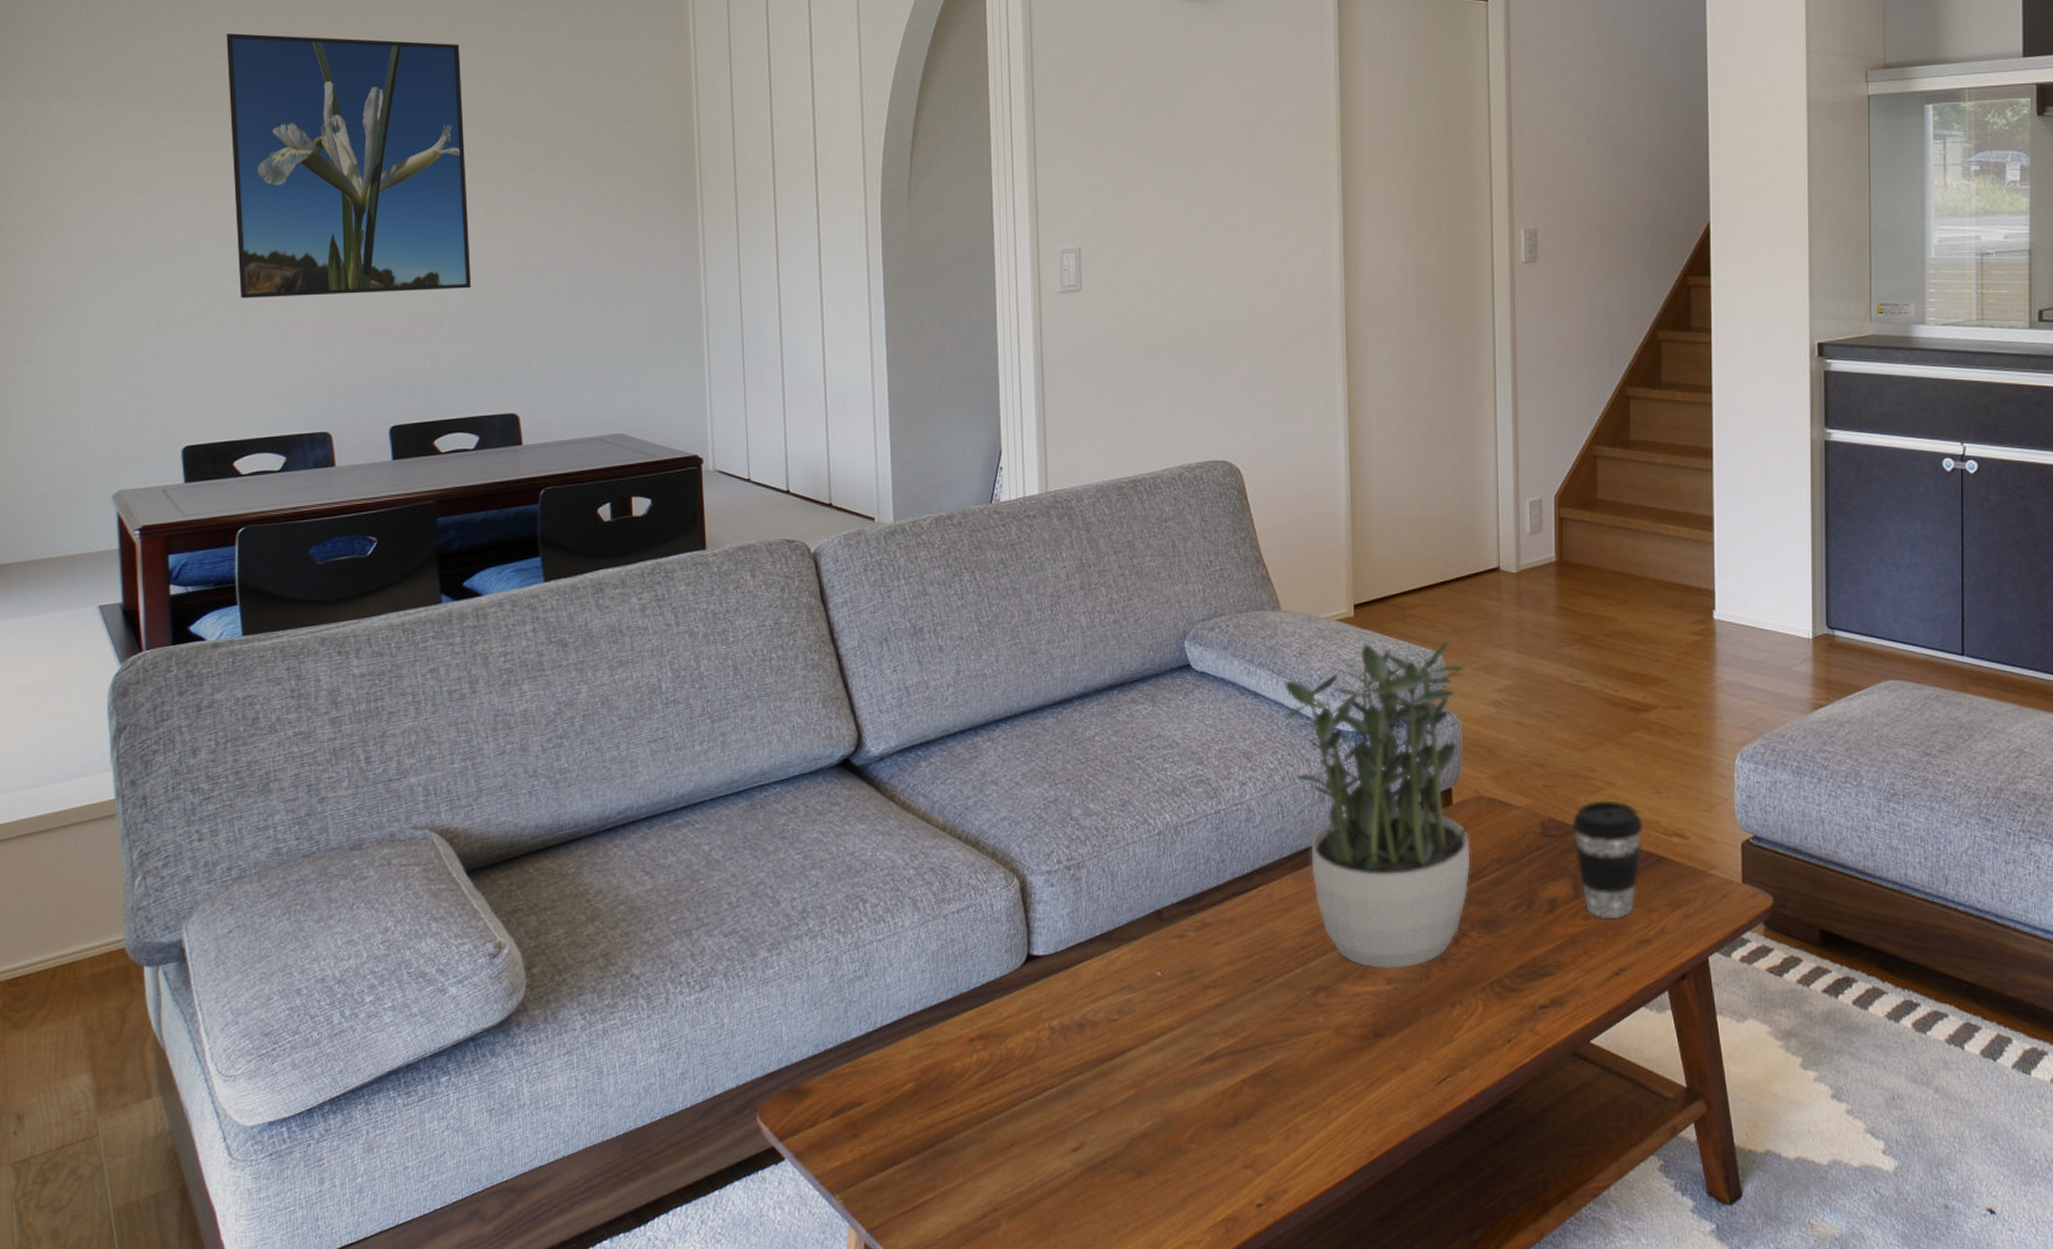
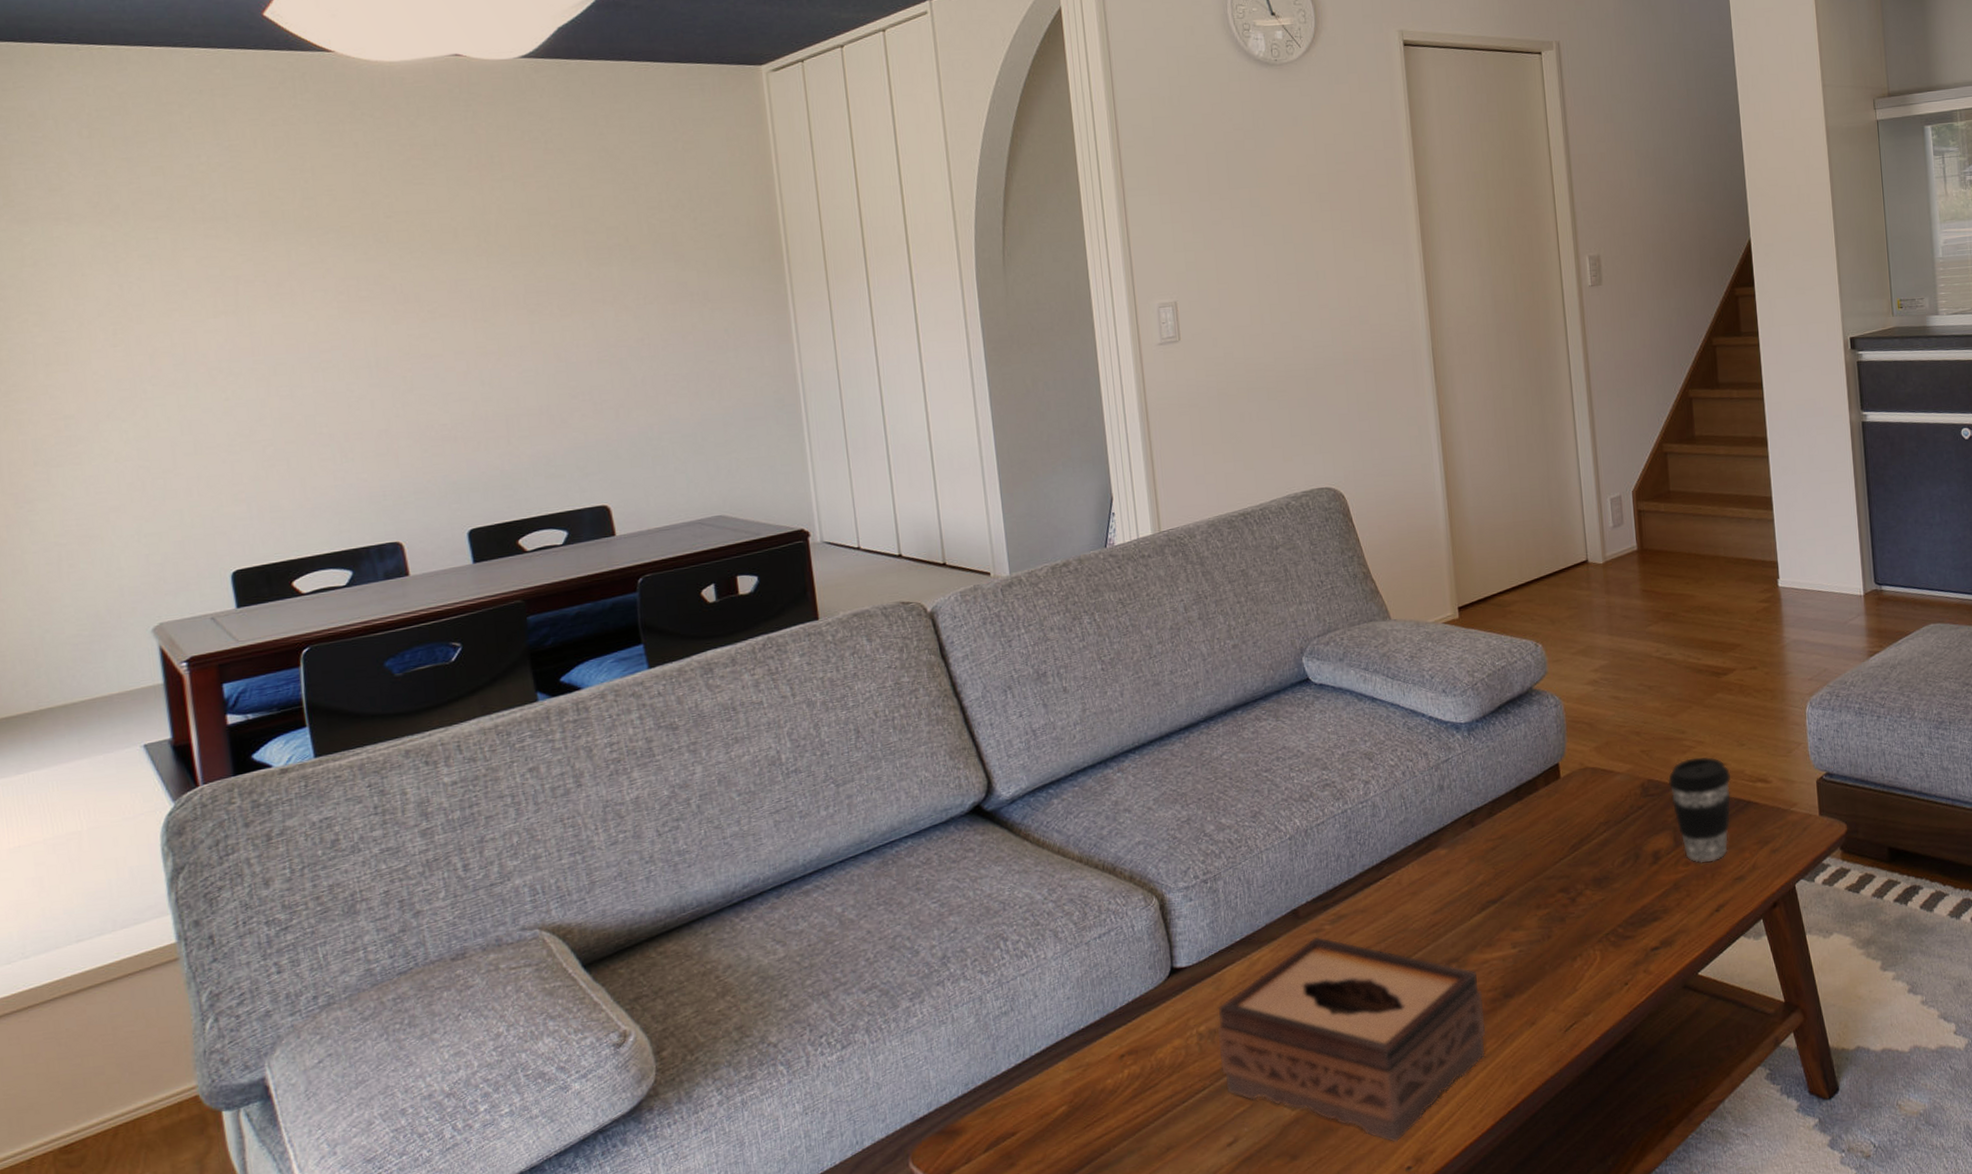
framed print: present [226,33,472,299] -> none [254,143,550,415]
tissue box: none [1071,942,1352,1176] -> present [1217,936,1486,1143]
potted plant: present [1285,640,1471,969] -> none [1399,630,1581,936]

